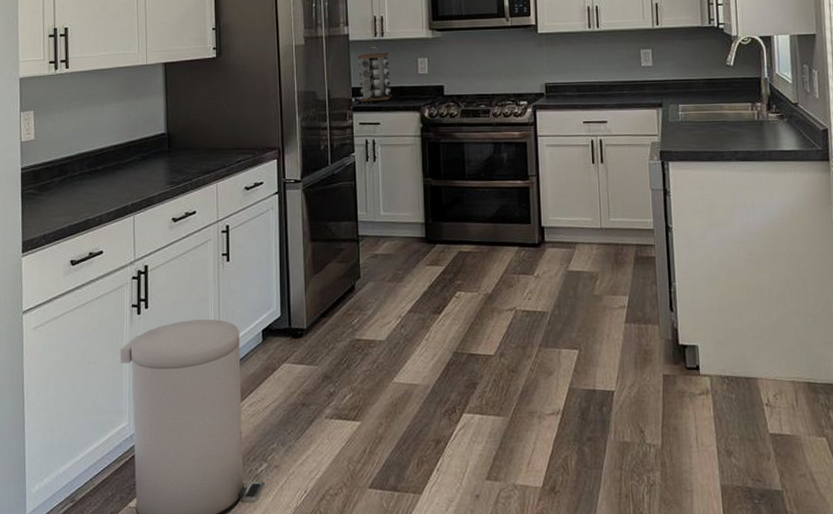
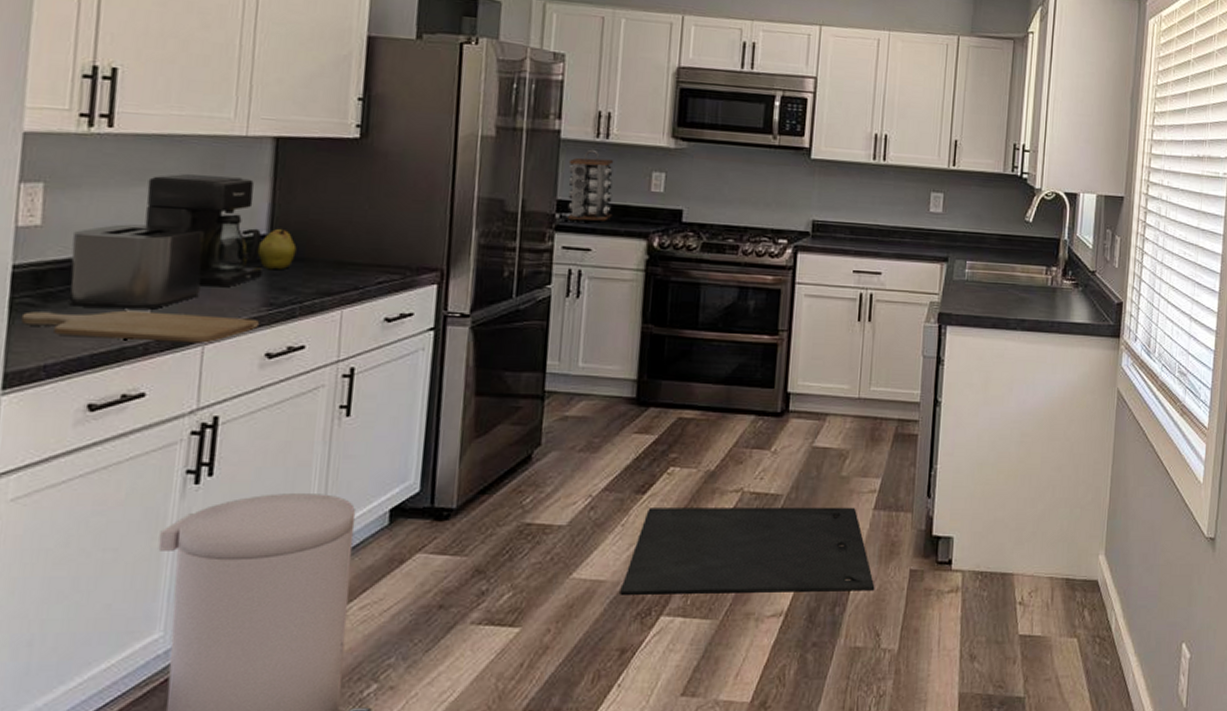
chopping board: none [28,193,166,215] -> present [20,310,259,343]
toaster: none [52,132,128,193] -> present [68,224,204,310]
coffee maker: none [92,93,165,173] -> present [145,173,263,288]
fruit: none [160,127,184,158] -> present [257,228,297,271]
door mat: none [430,321,635,396] -> present [620,507,875,595]

